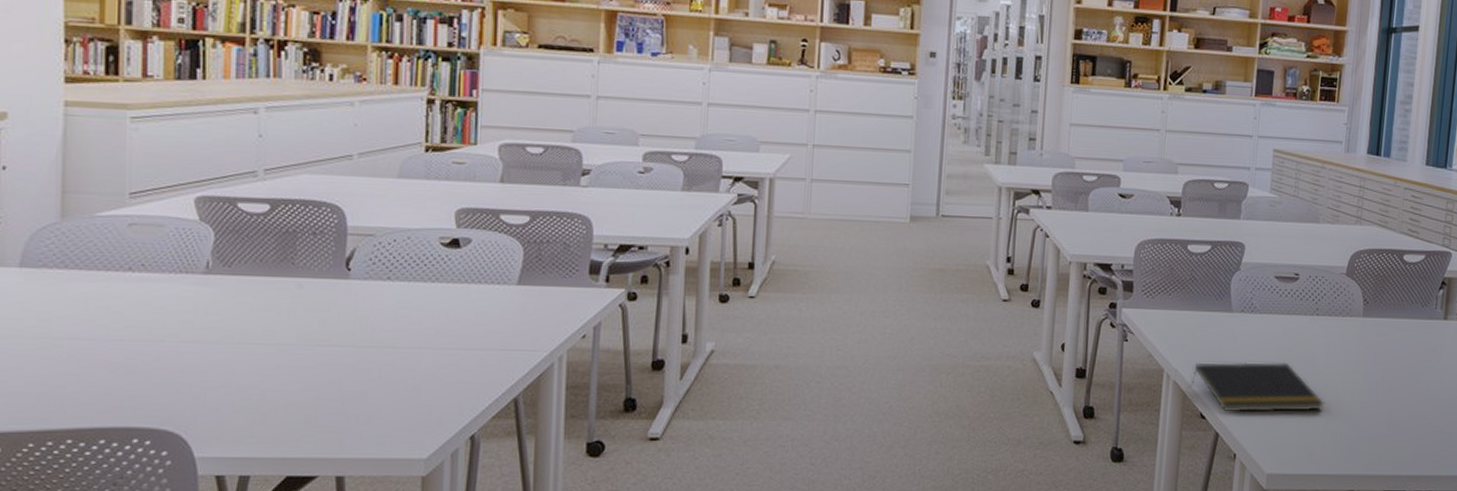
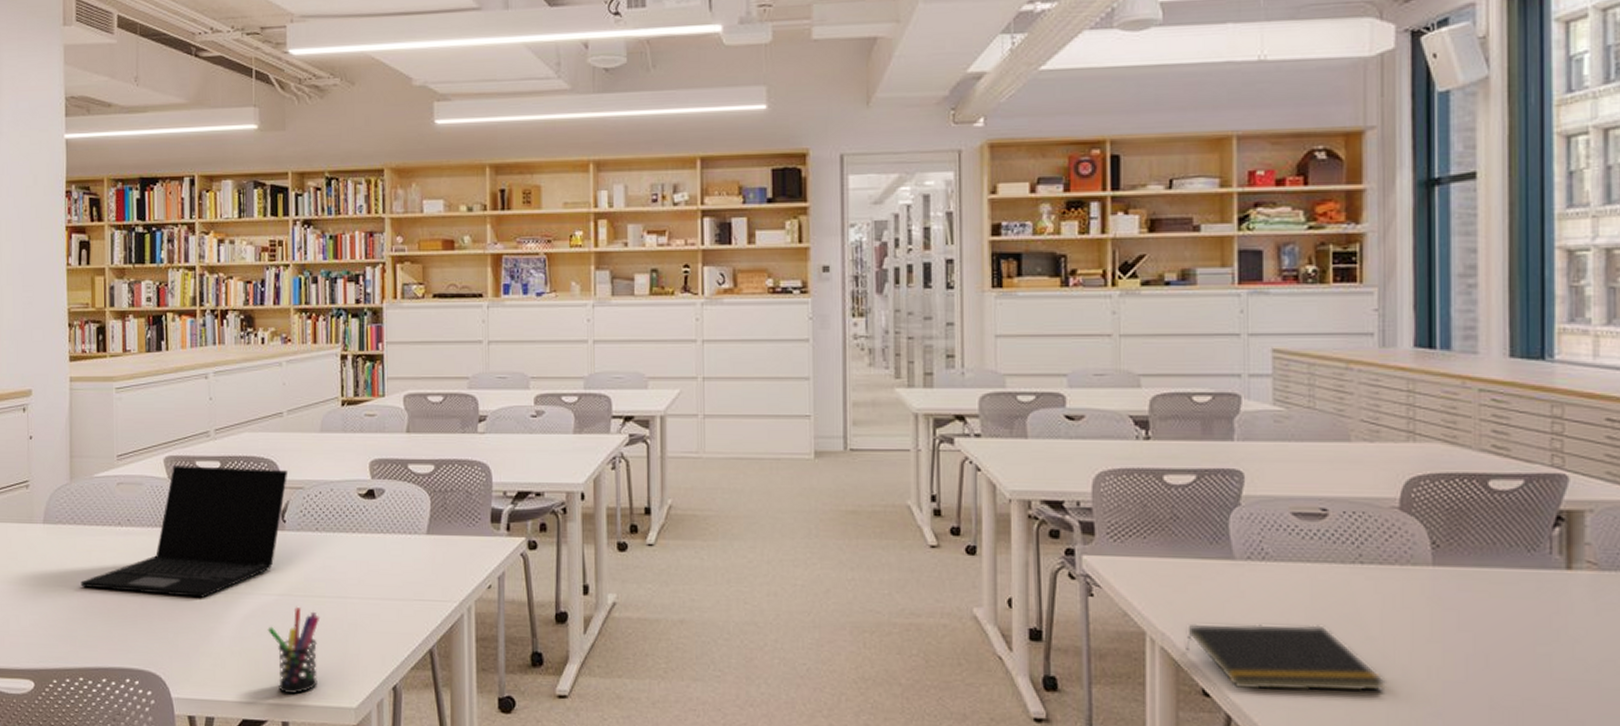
laptop: none [72,206,357,350] -> present [81,465,289,598]
pen holder: none [322,359,388,447] -> present [267,607,320,694]

